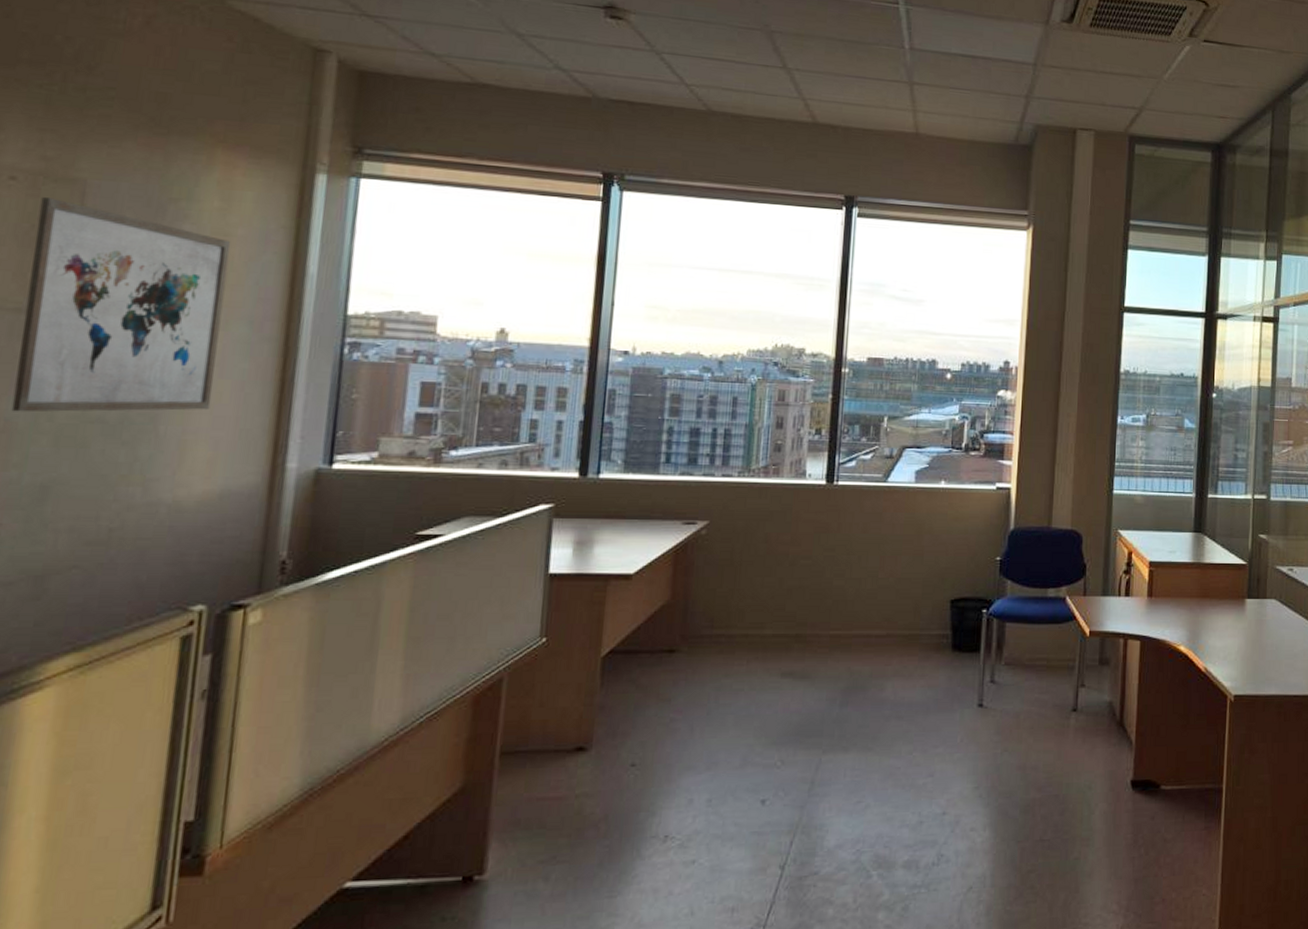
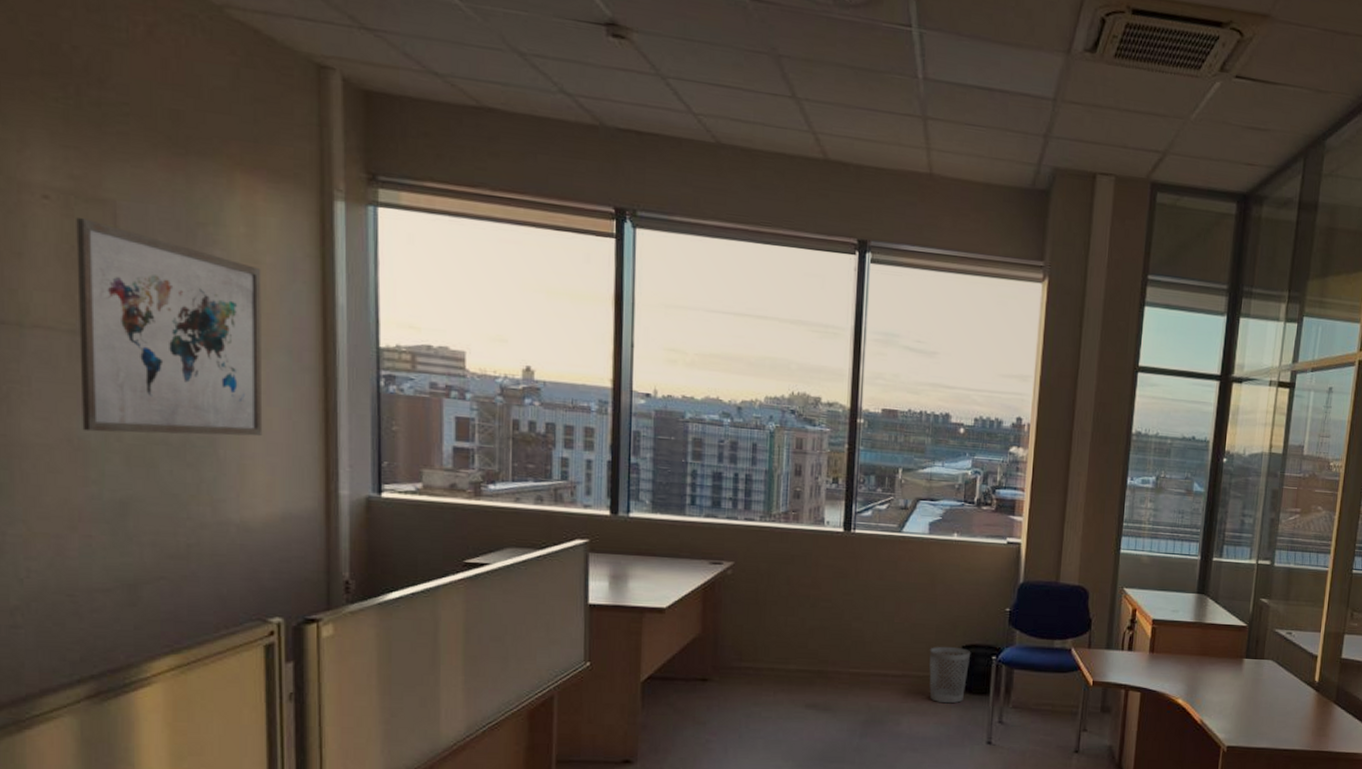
wastebasket: none [915,601,960,664] -> present [929,646,971,704]

